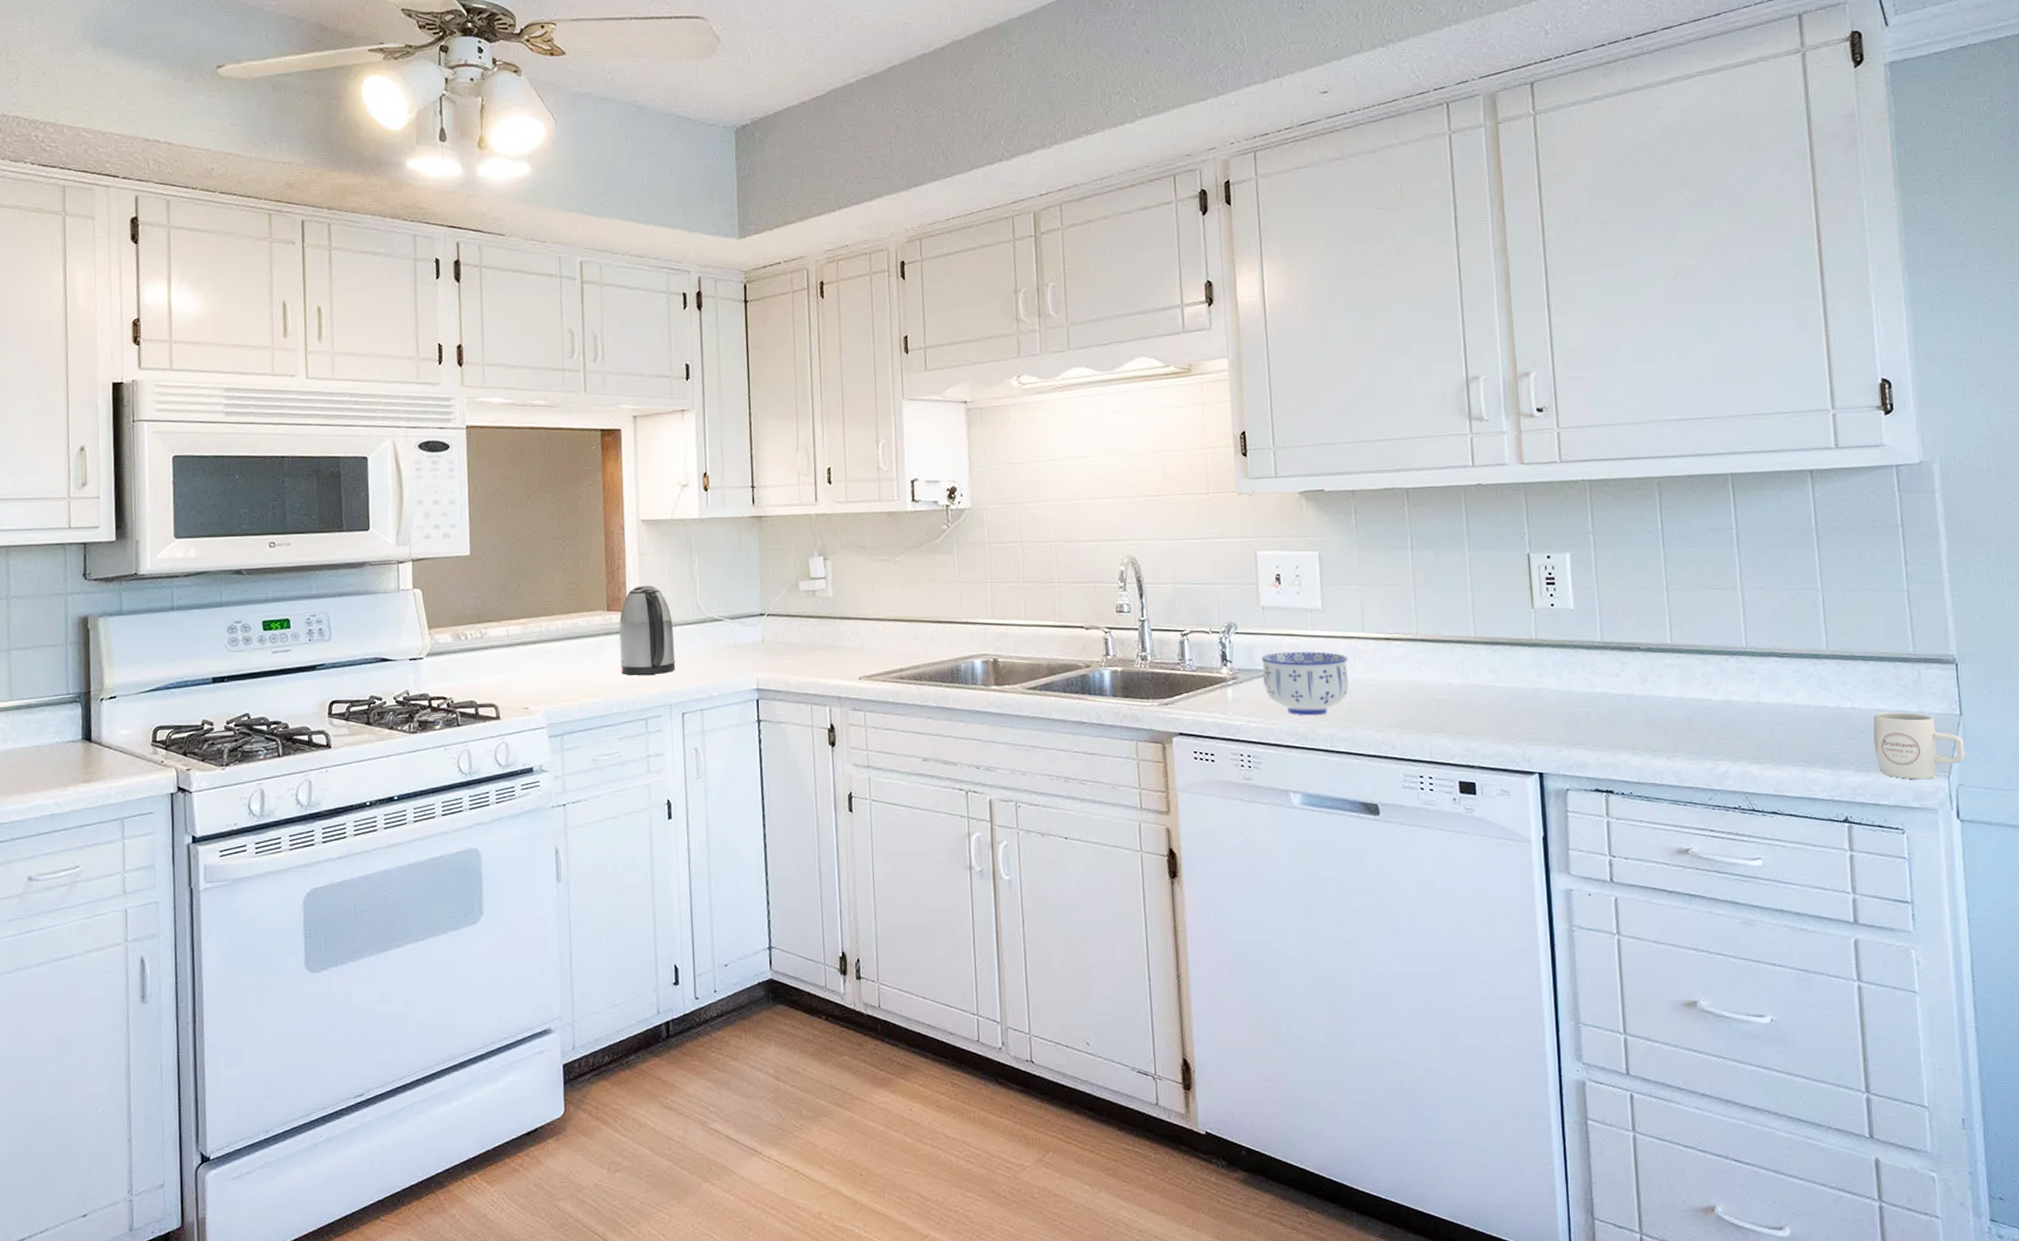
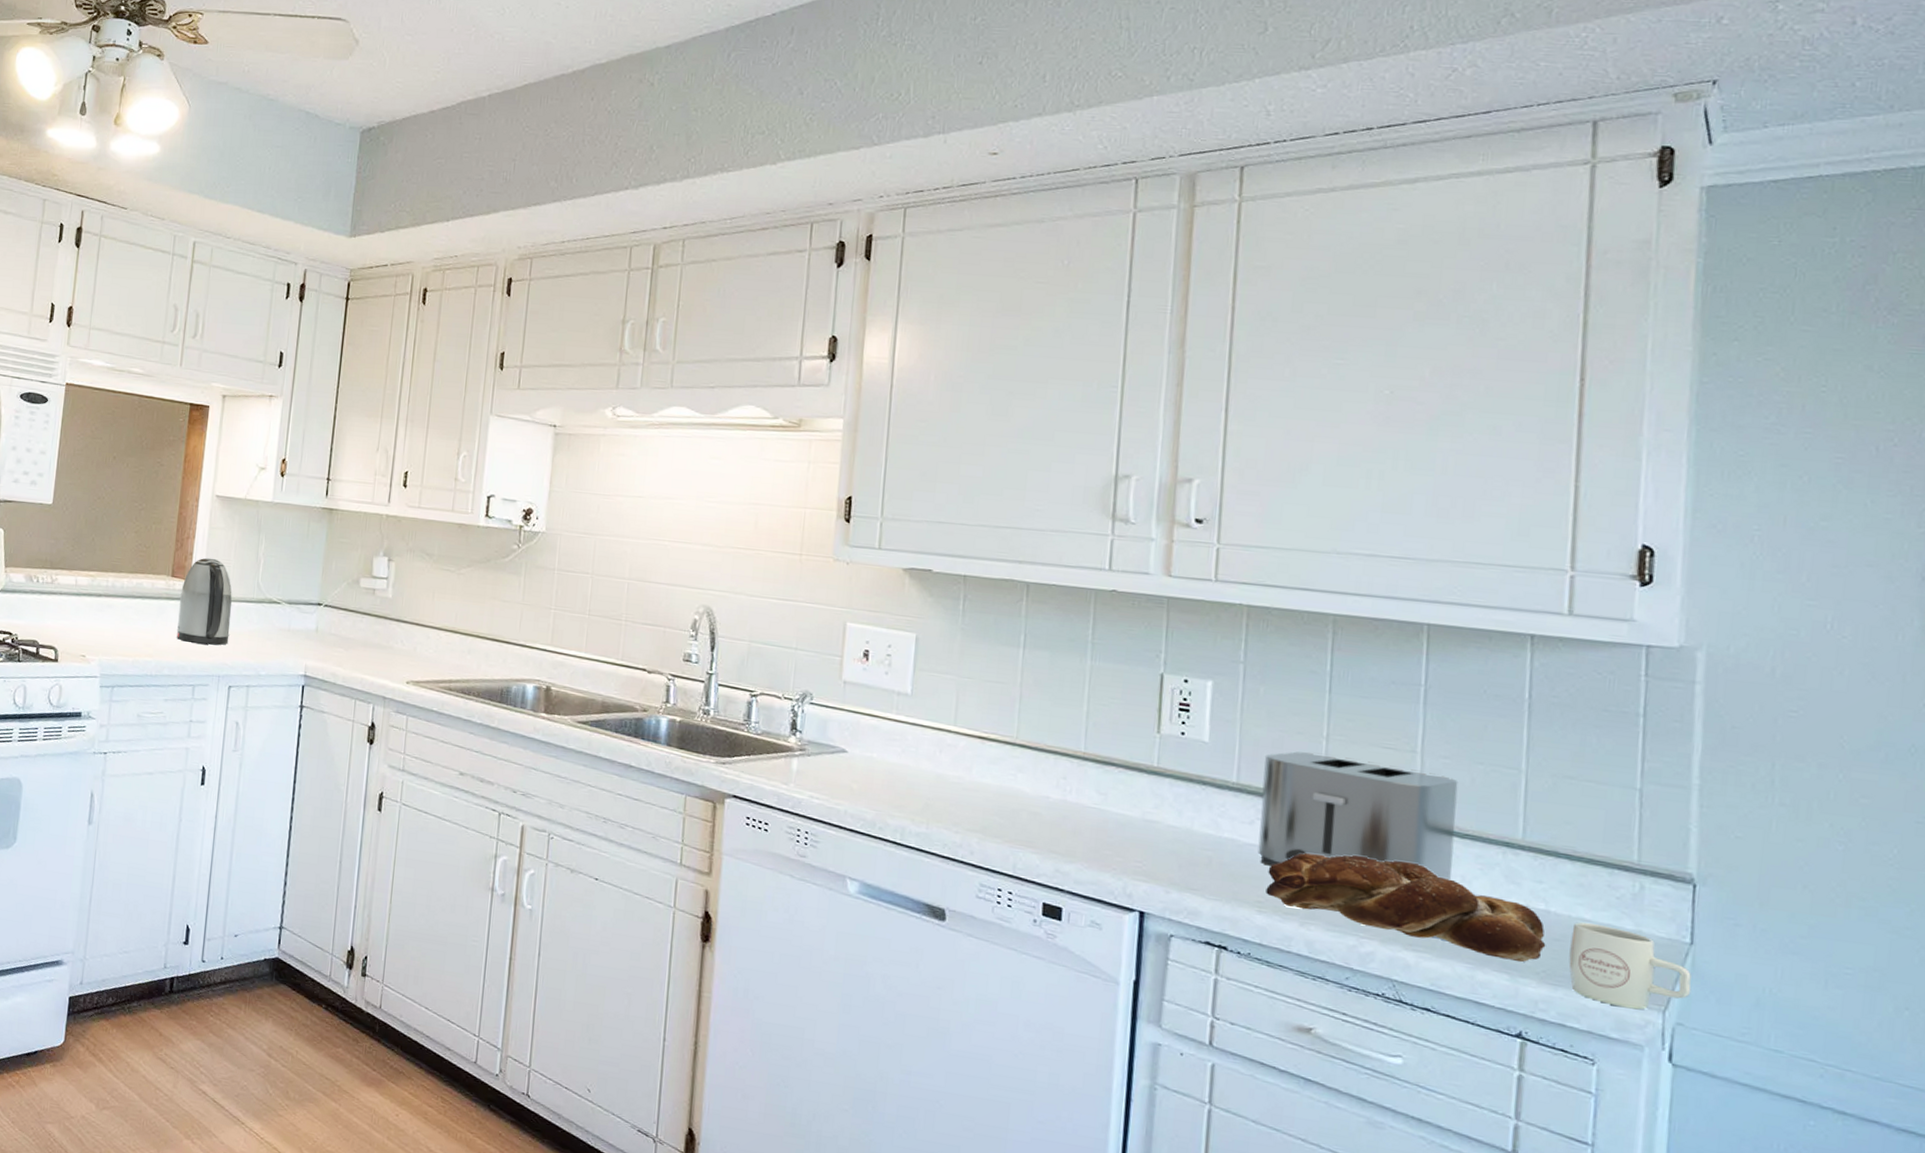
bowl: present [1261,651,1349,716] -> none [834,730,934,805]
toaster: none [1620,602,1778,710] -> present [1257,751,1459,881]
bread loaf: none [1636,686,1856,757] -> present [1266,853,1546,963]

